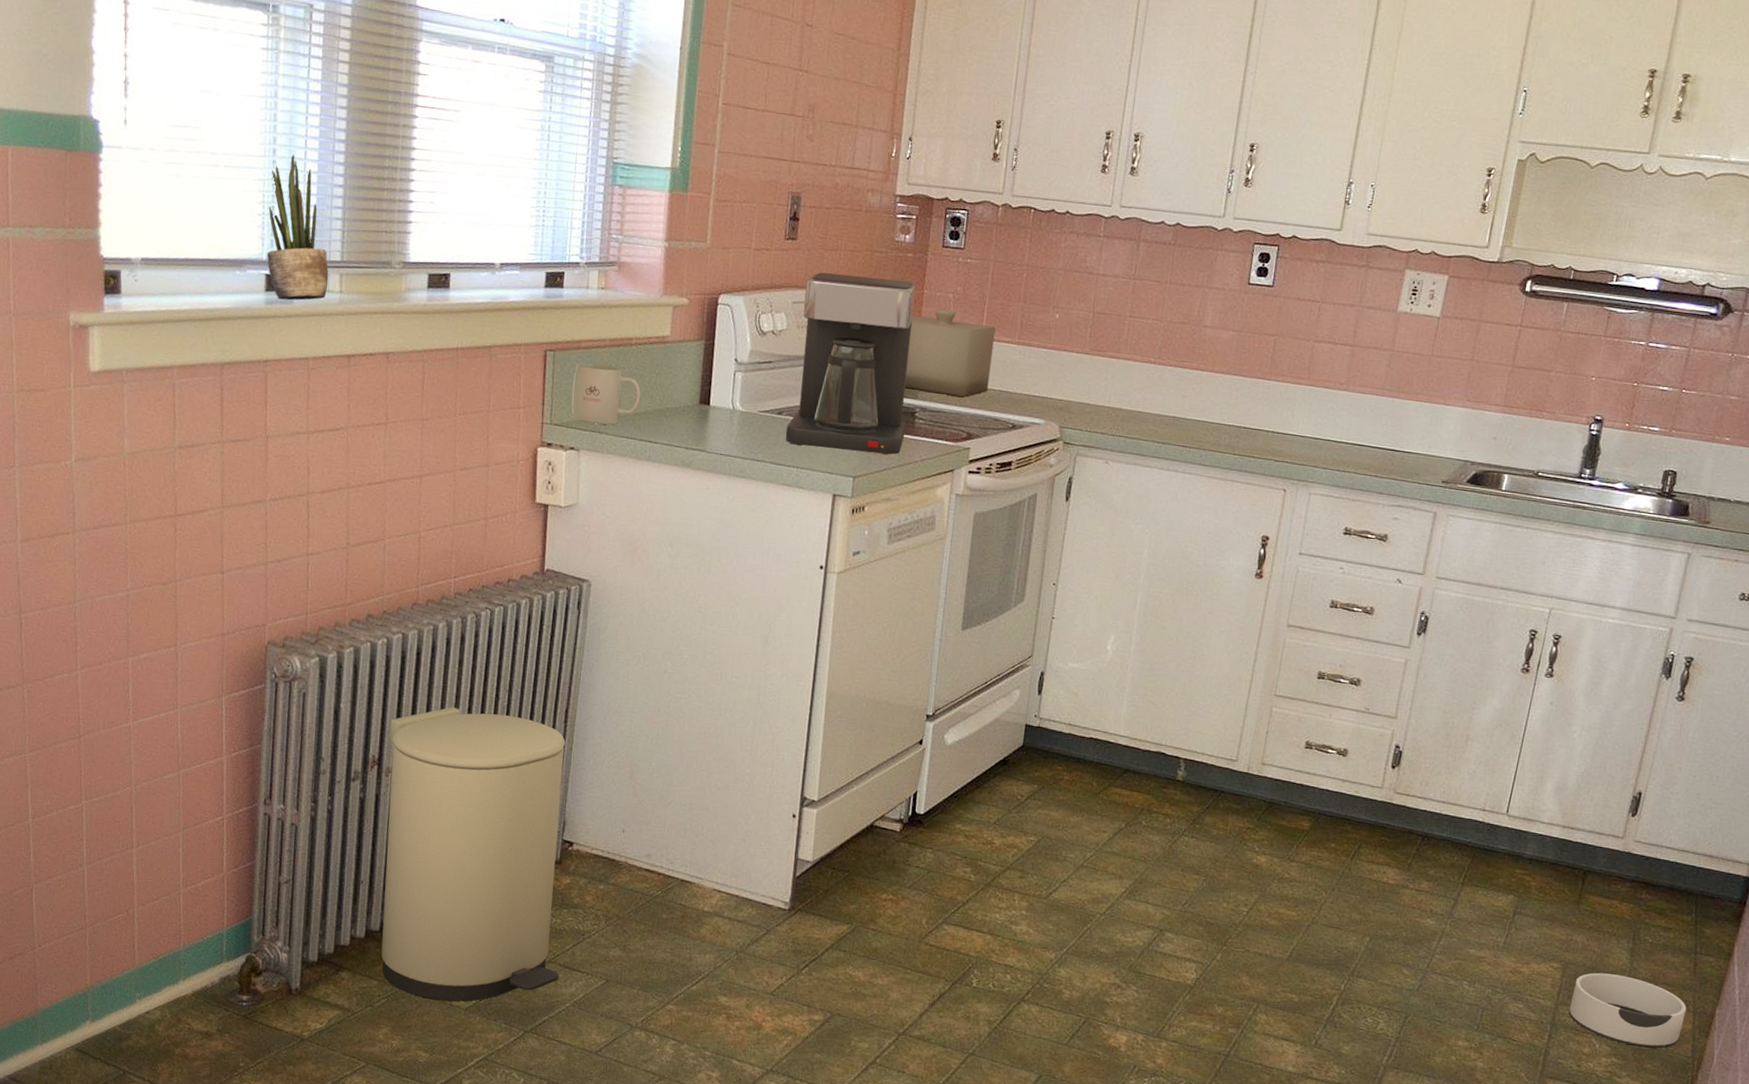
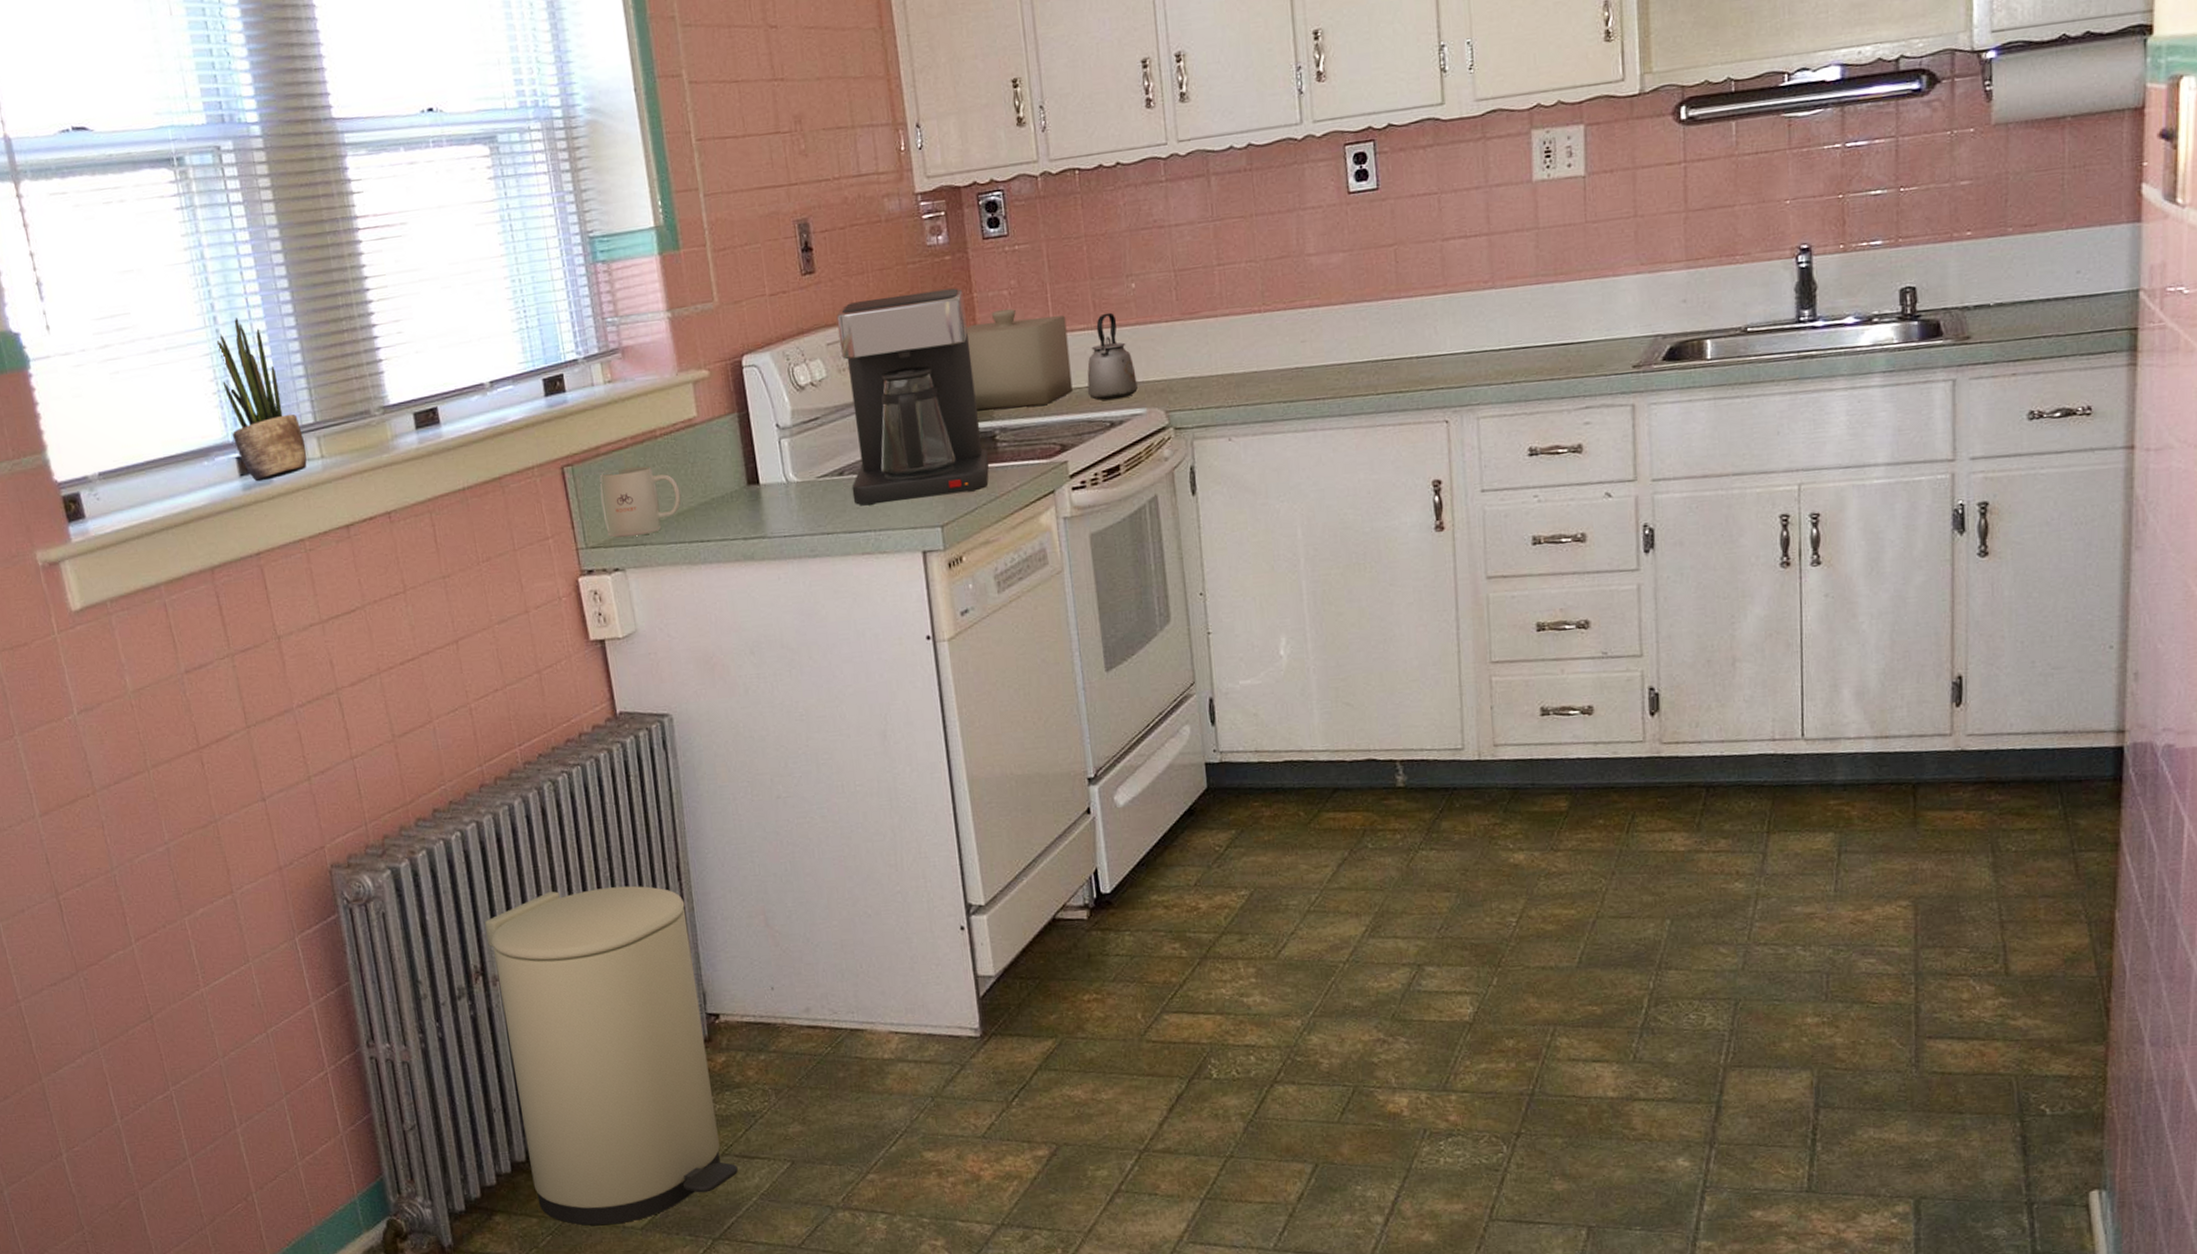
kettle: none [999,333,1043,408] -> present [1087,312,1138,401]
pet bowl: present [1568,972,1687,1048] -> none [1932,897,2078,978]

